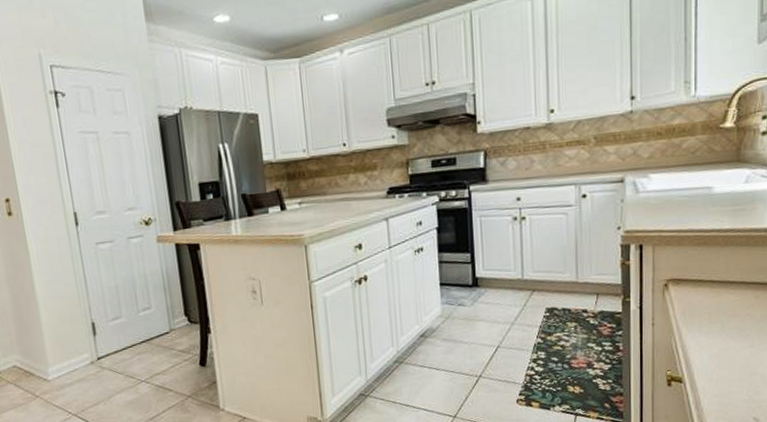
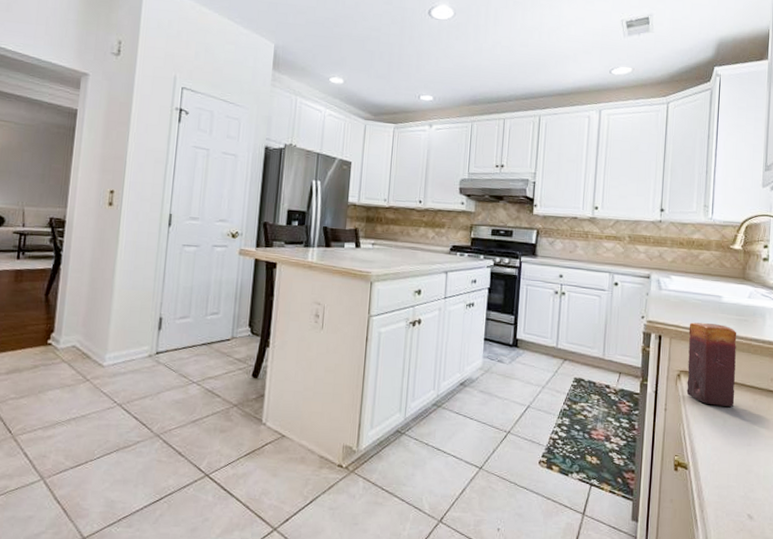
candle: none [674,219,733,311] -> present [686,322,737,407]

